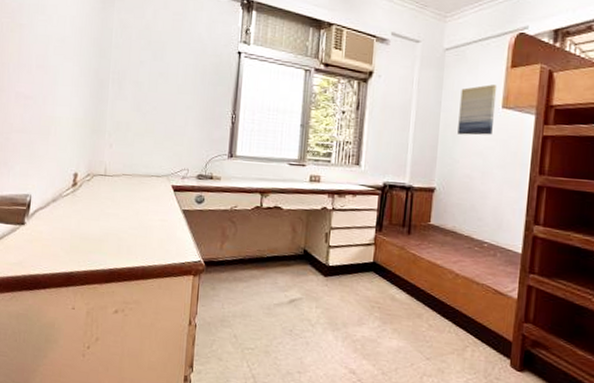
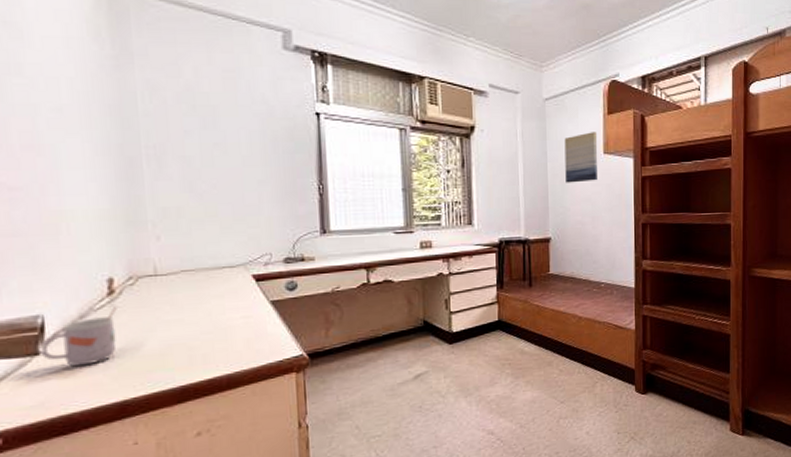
mug: none [25,196,77,239] -> present [39,307,117,367]

